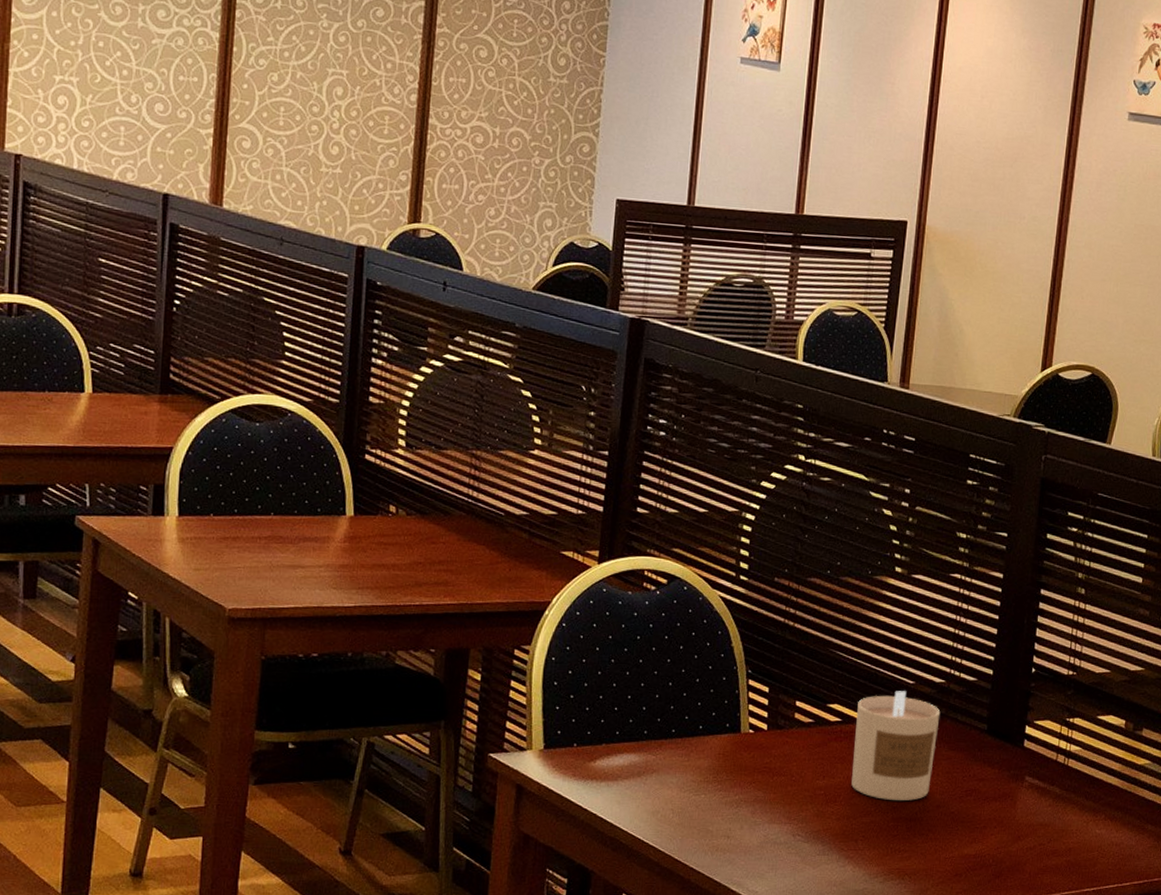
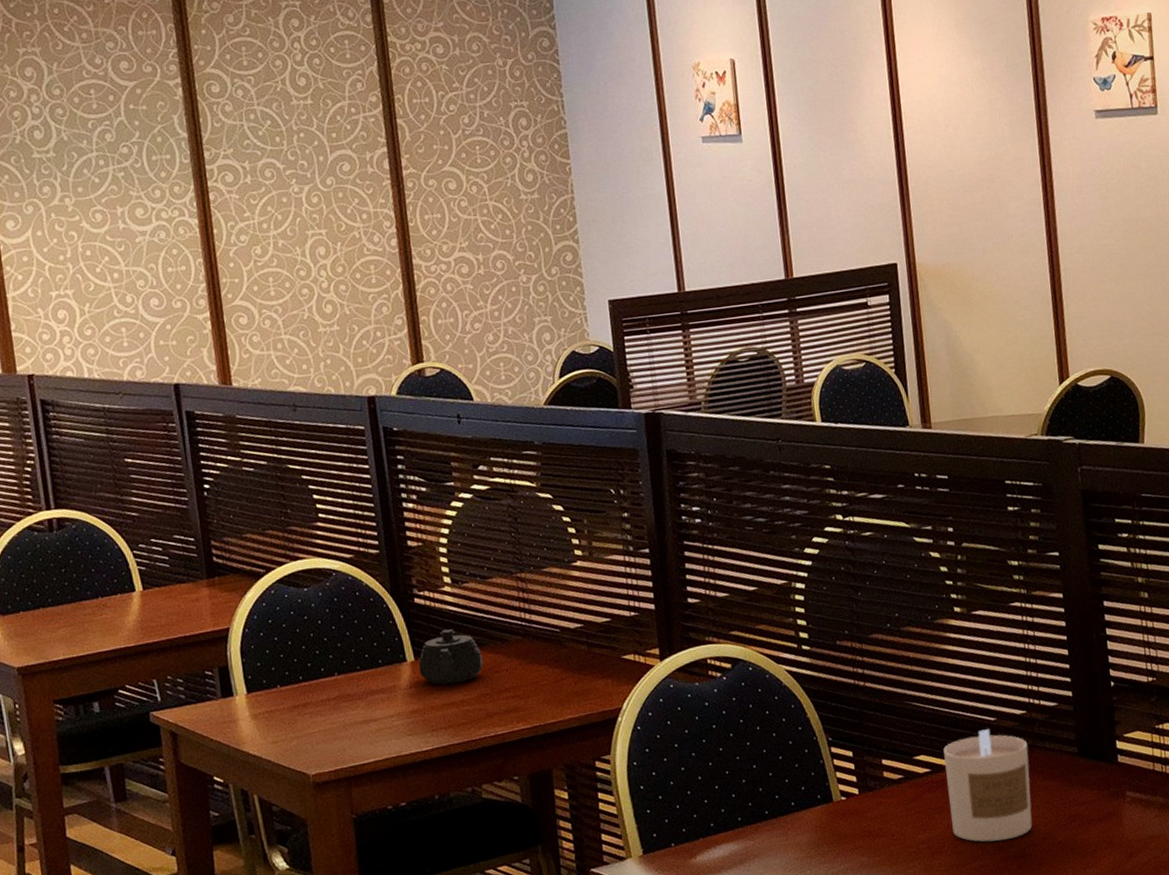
teapot: none [356,492,423,546] -> present [418,629,483,685]

